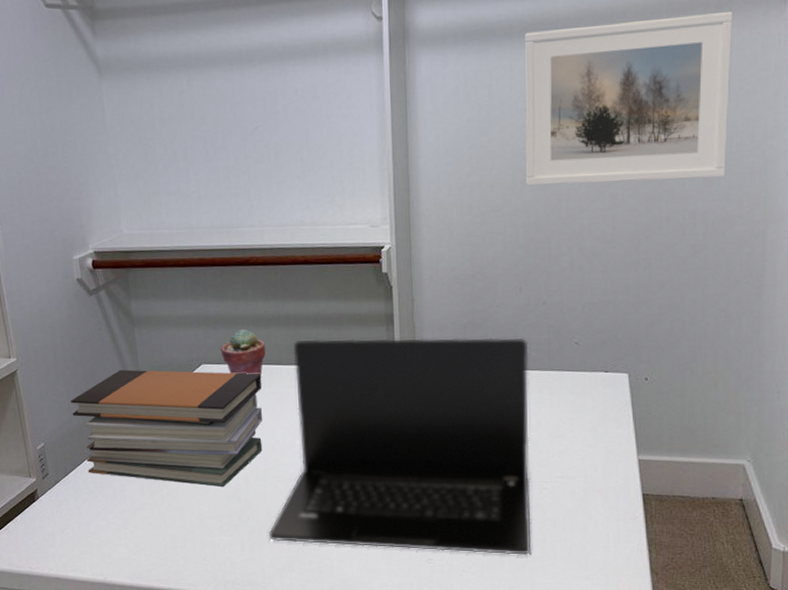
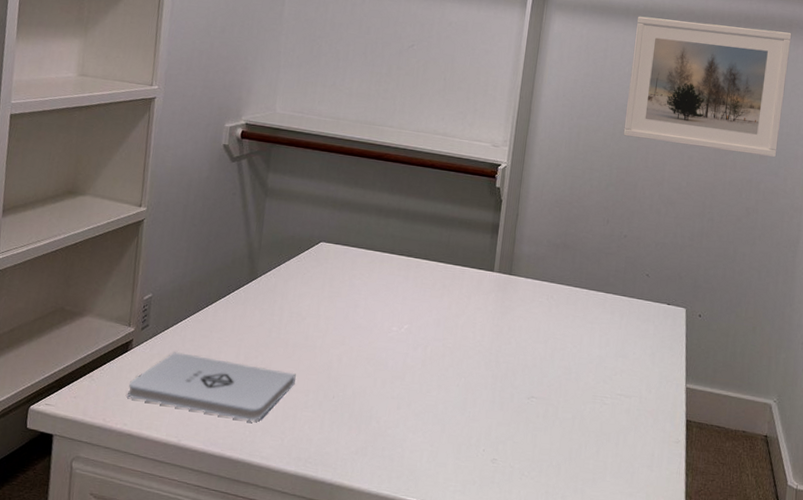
notepad: none [44,495,206,553] -> present [128,352,296,422]
book stack: present [71,369,263,488] -> none [187,234,373,363]
potted succulent: present [220,328,266,379] -> none [341,215,383,264]
laptop: present [268,337,532,555] -> none [348,234,608,466]

